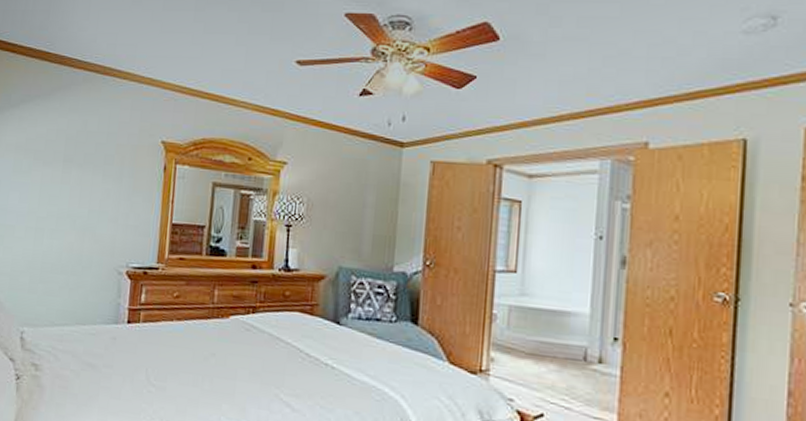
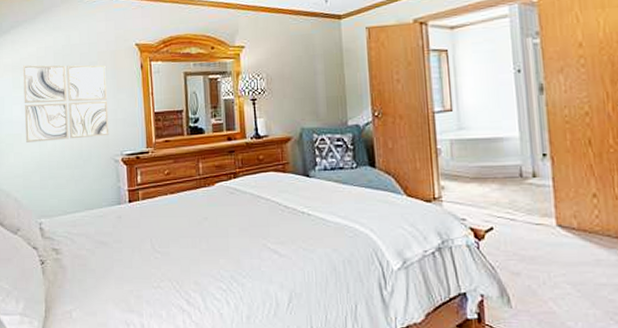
wall art: none [19,148,124,243] -> present [22,65,109,142]

